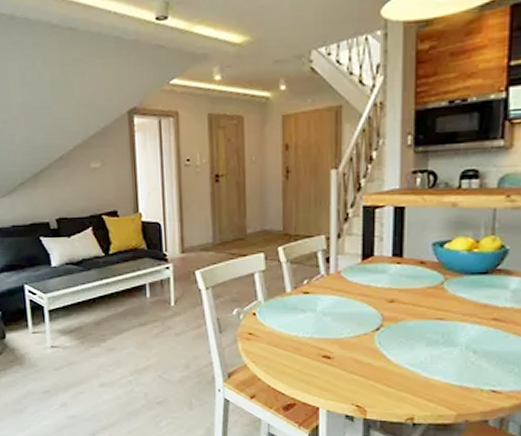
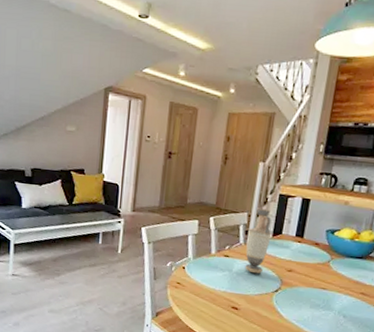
vase: none [328,227,361,311] -> present [245,208,272,274]

